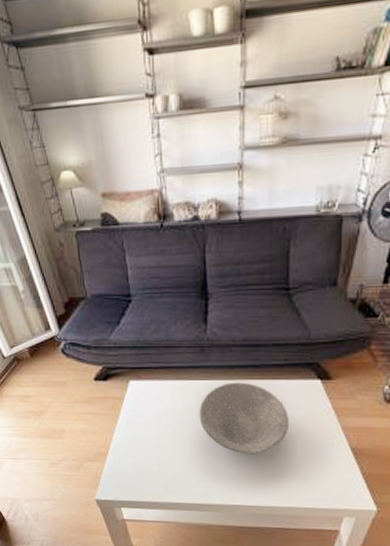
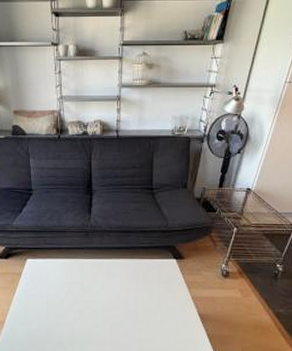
bowl: present [199,382,289,455] -> none [82,261,152,321]

